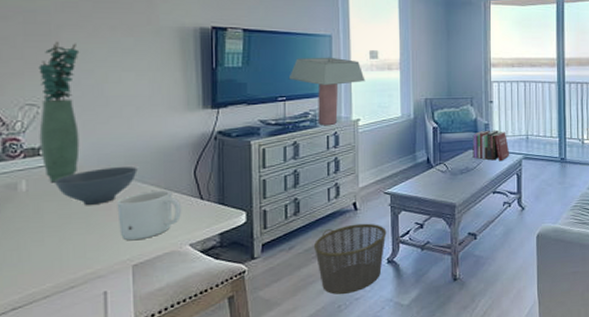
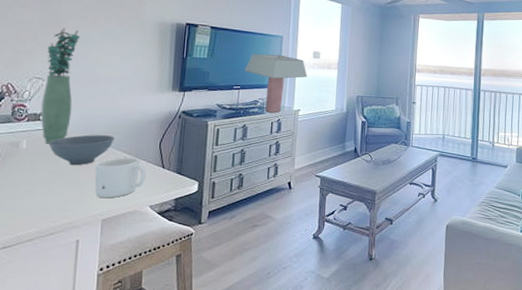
basket: present [313,223,387,295] -> none [251,201,315,262]
books: present [472,129,510,162] -> none [394,127,428,156]

